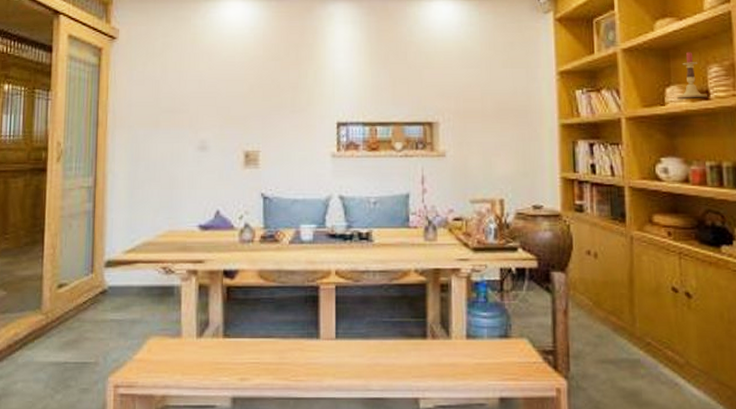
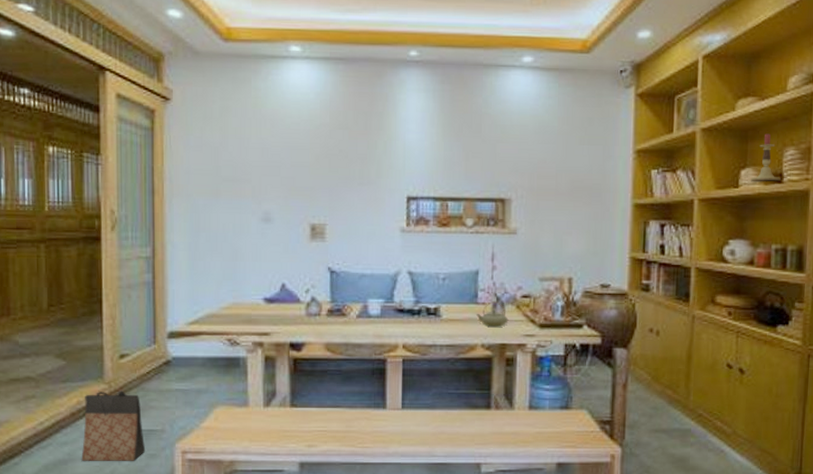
bag: none [15,321,79,396] -> present [81,391,146,461]
teapot: none [409,225,441,251] -> present [476,301,509,327]

